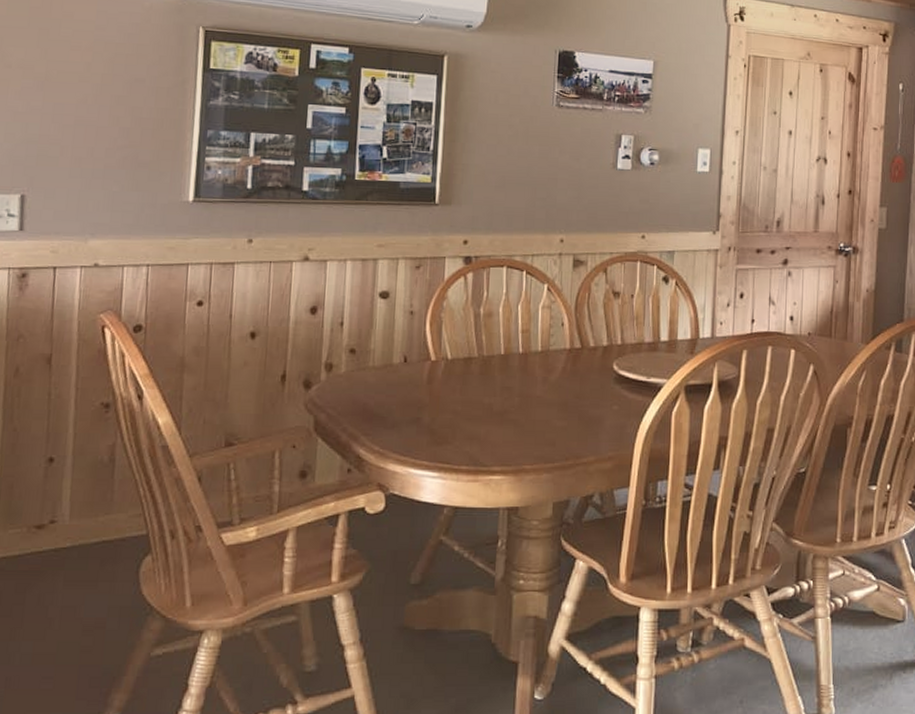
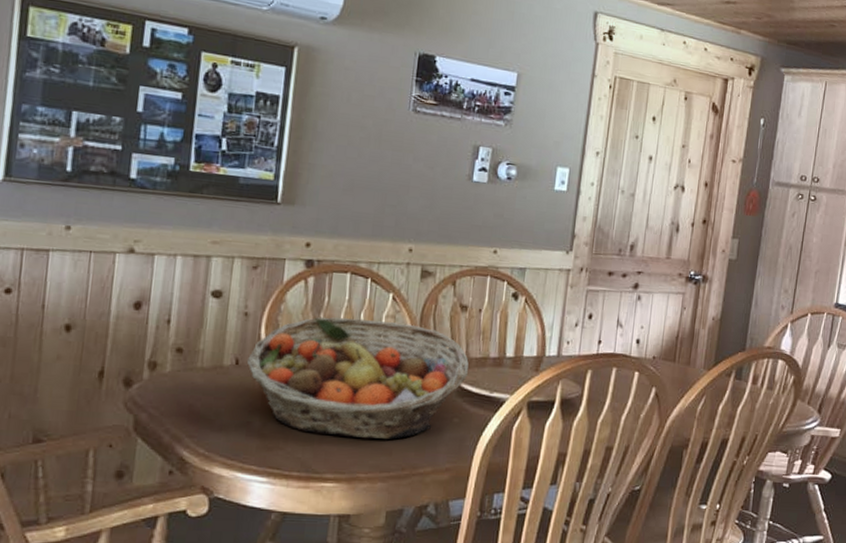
fruit basket: none [414,310,625,430] -> present [246,317,469,440]

